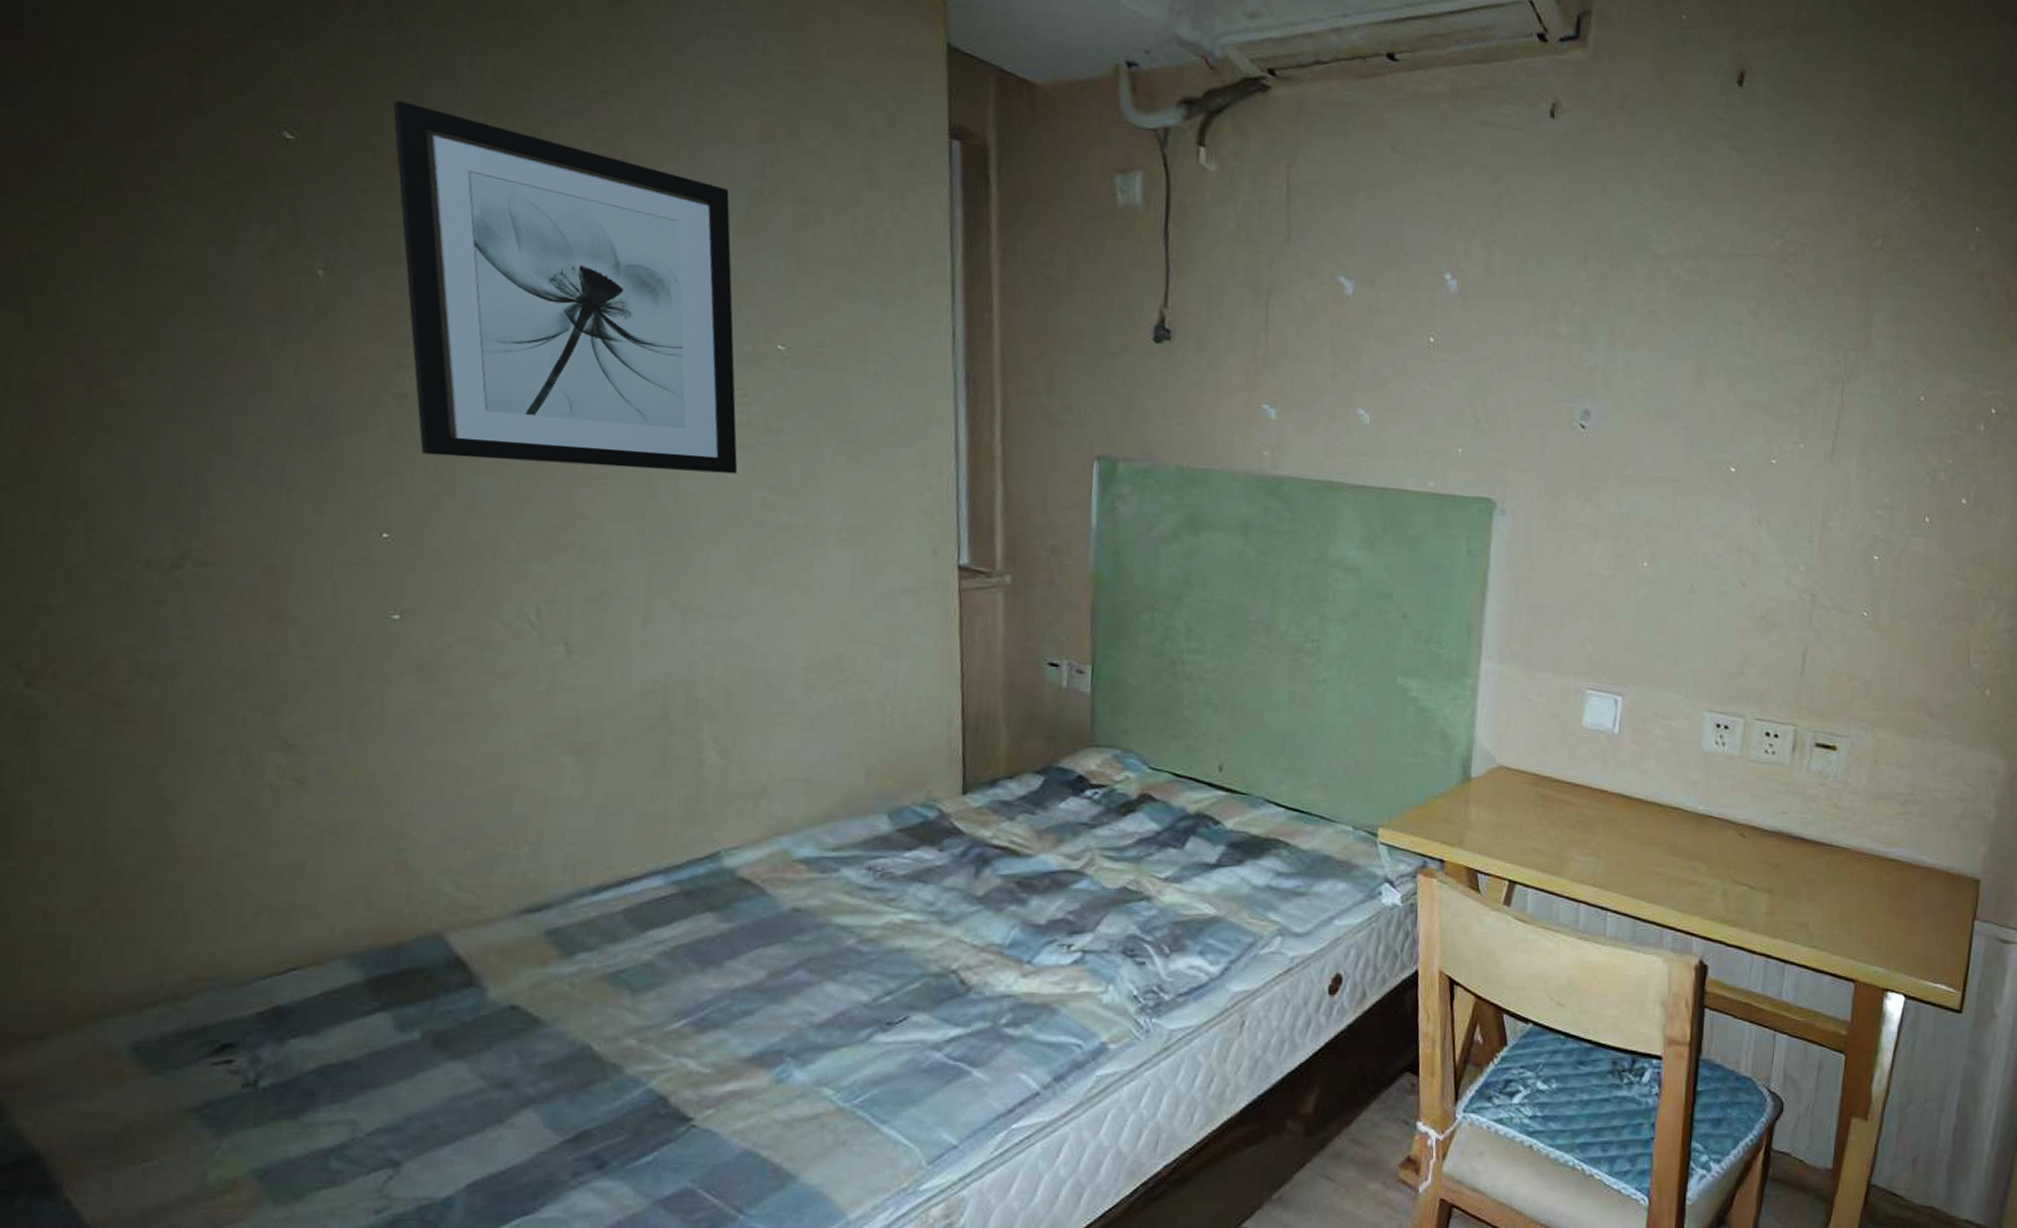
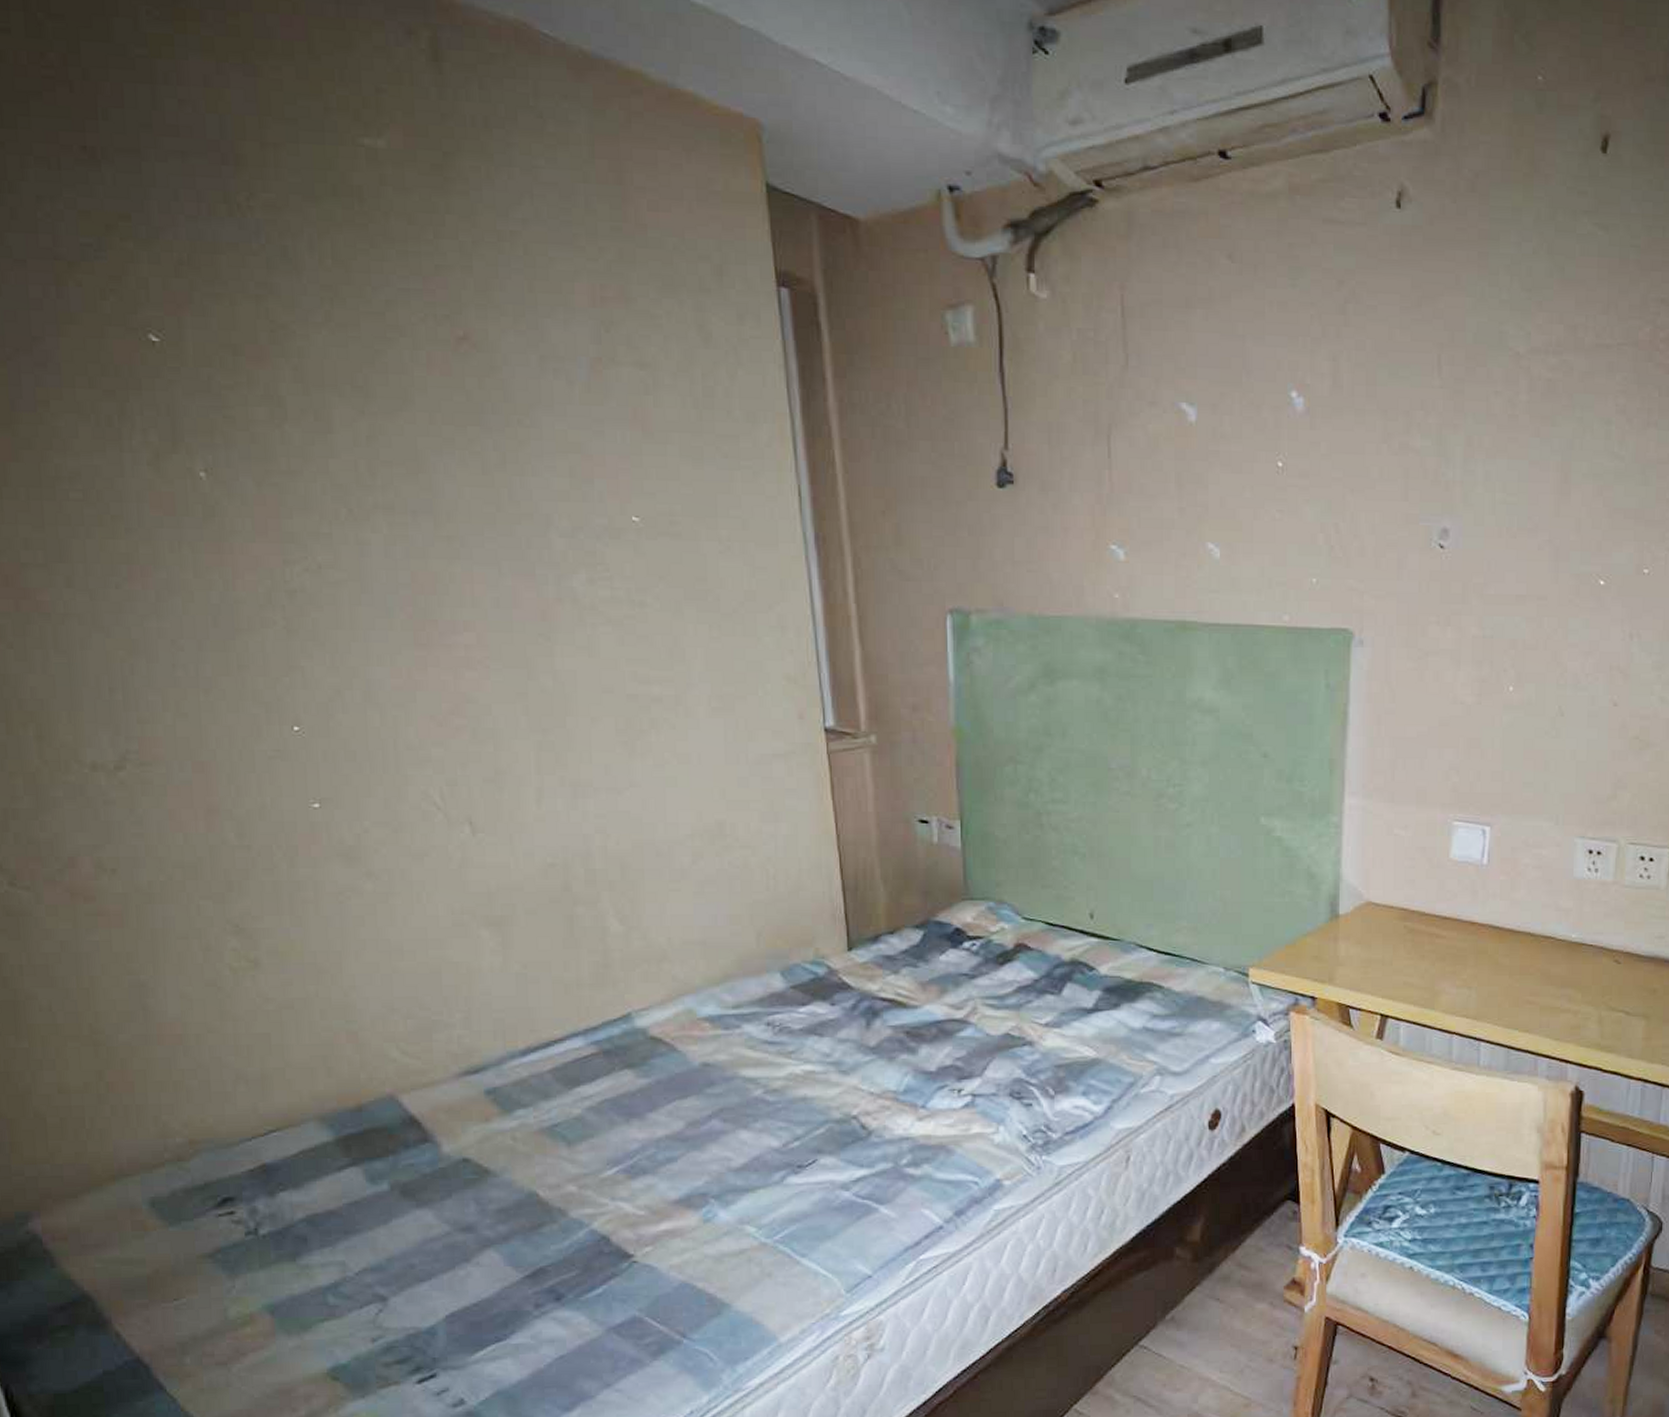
wall art: present [392,100,738,474] -> none [243,292,608,650]

